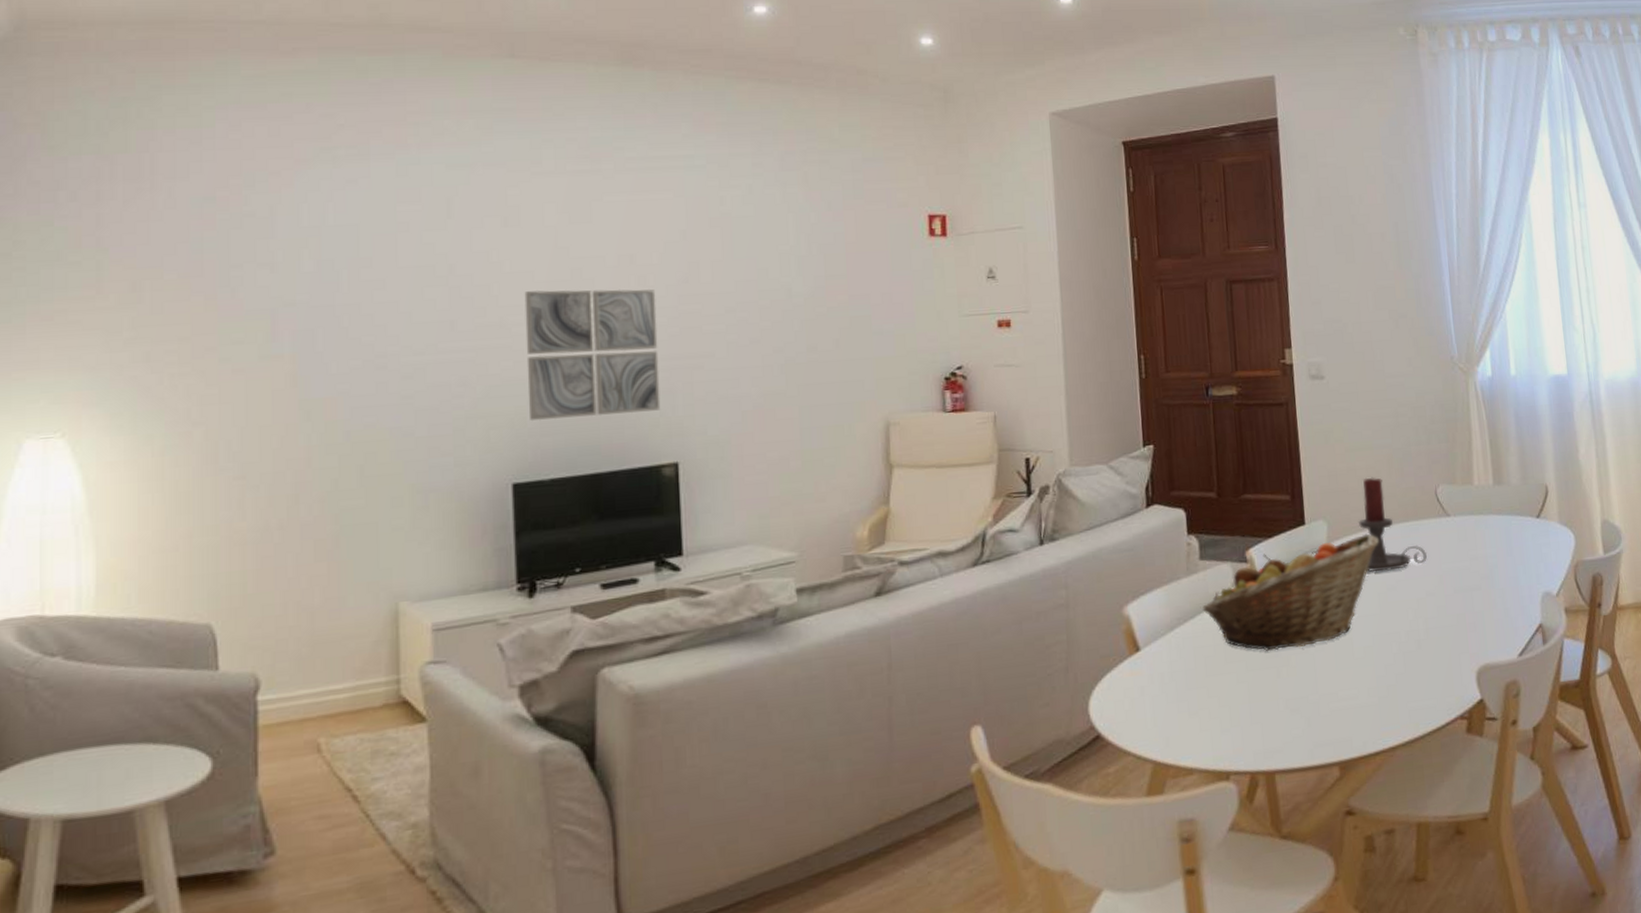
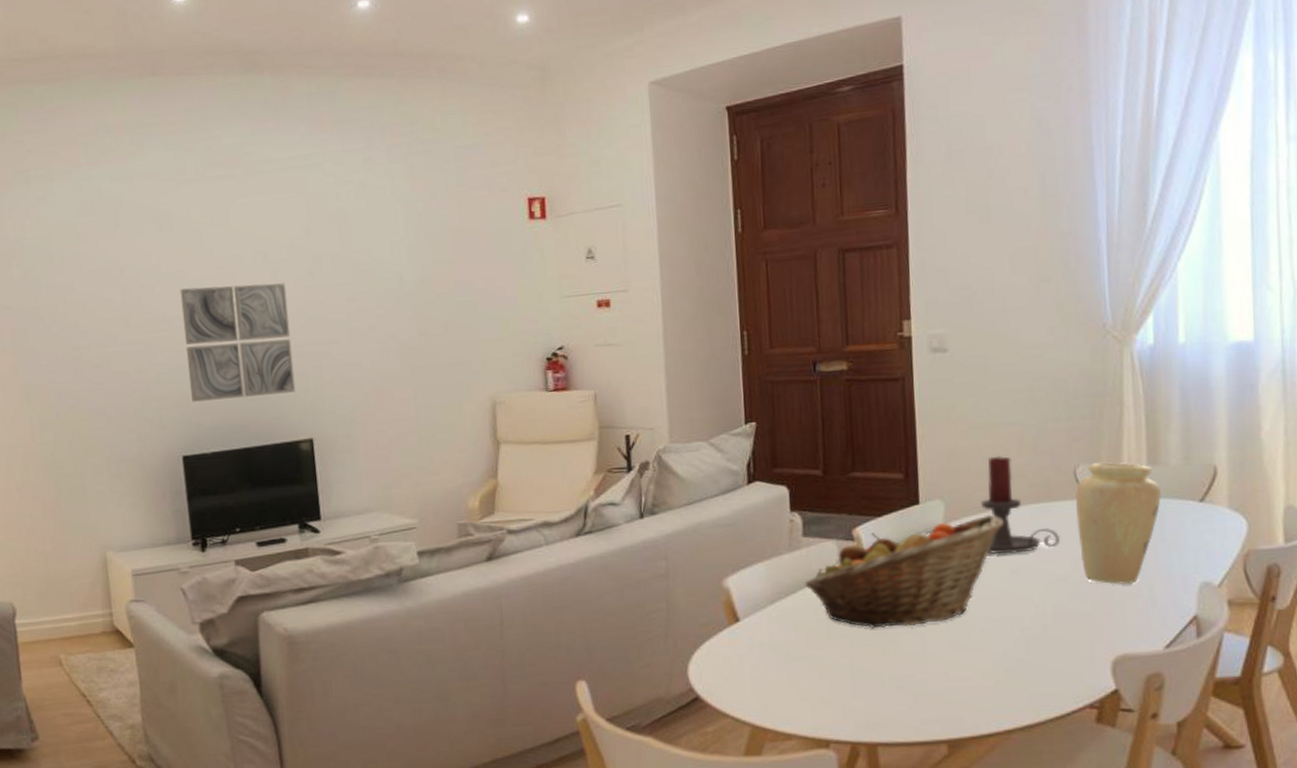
vase: none [1437,482,1506,598] -> present [1074,462,1161,585]

